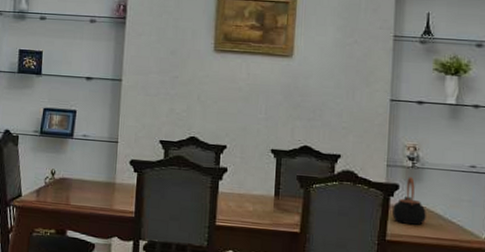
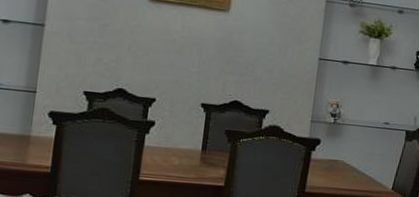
teapot: present [392,177,426,225] -> none [313,132,343,178]

